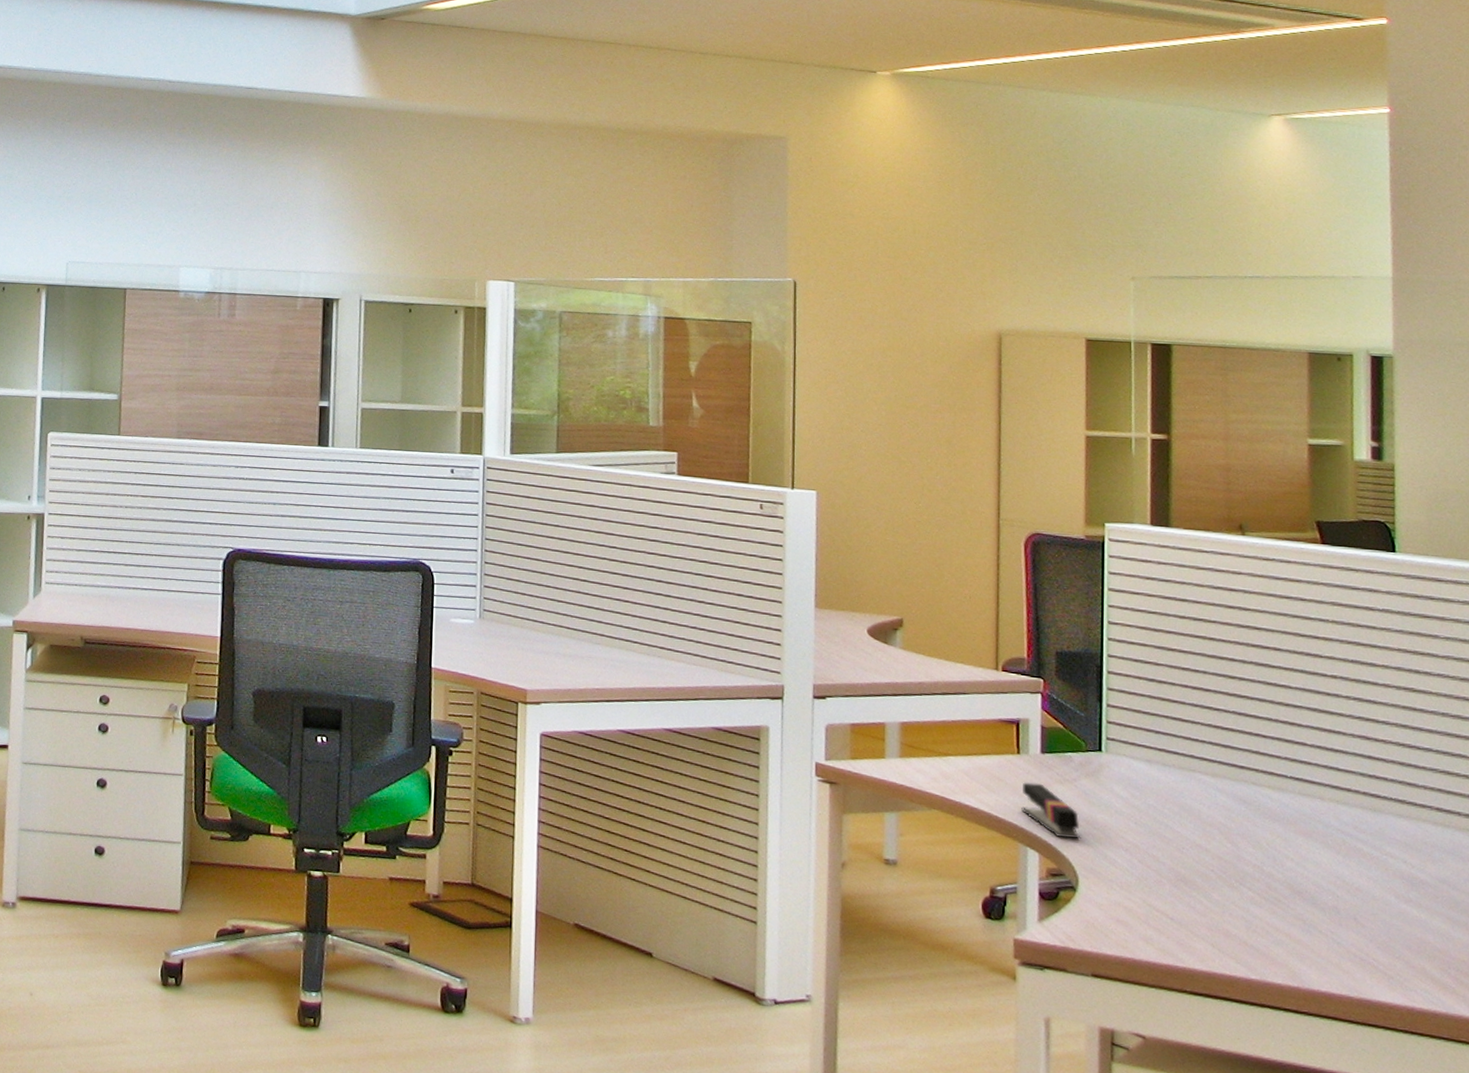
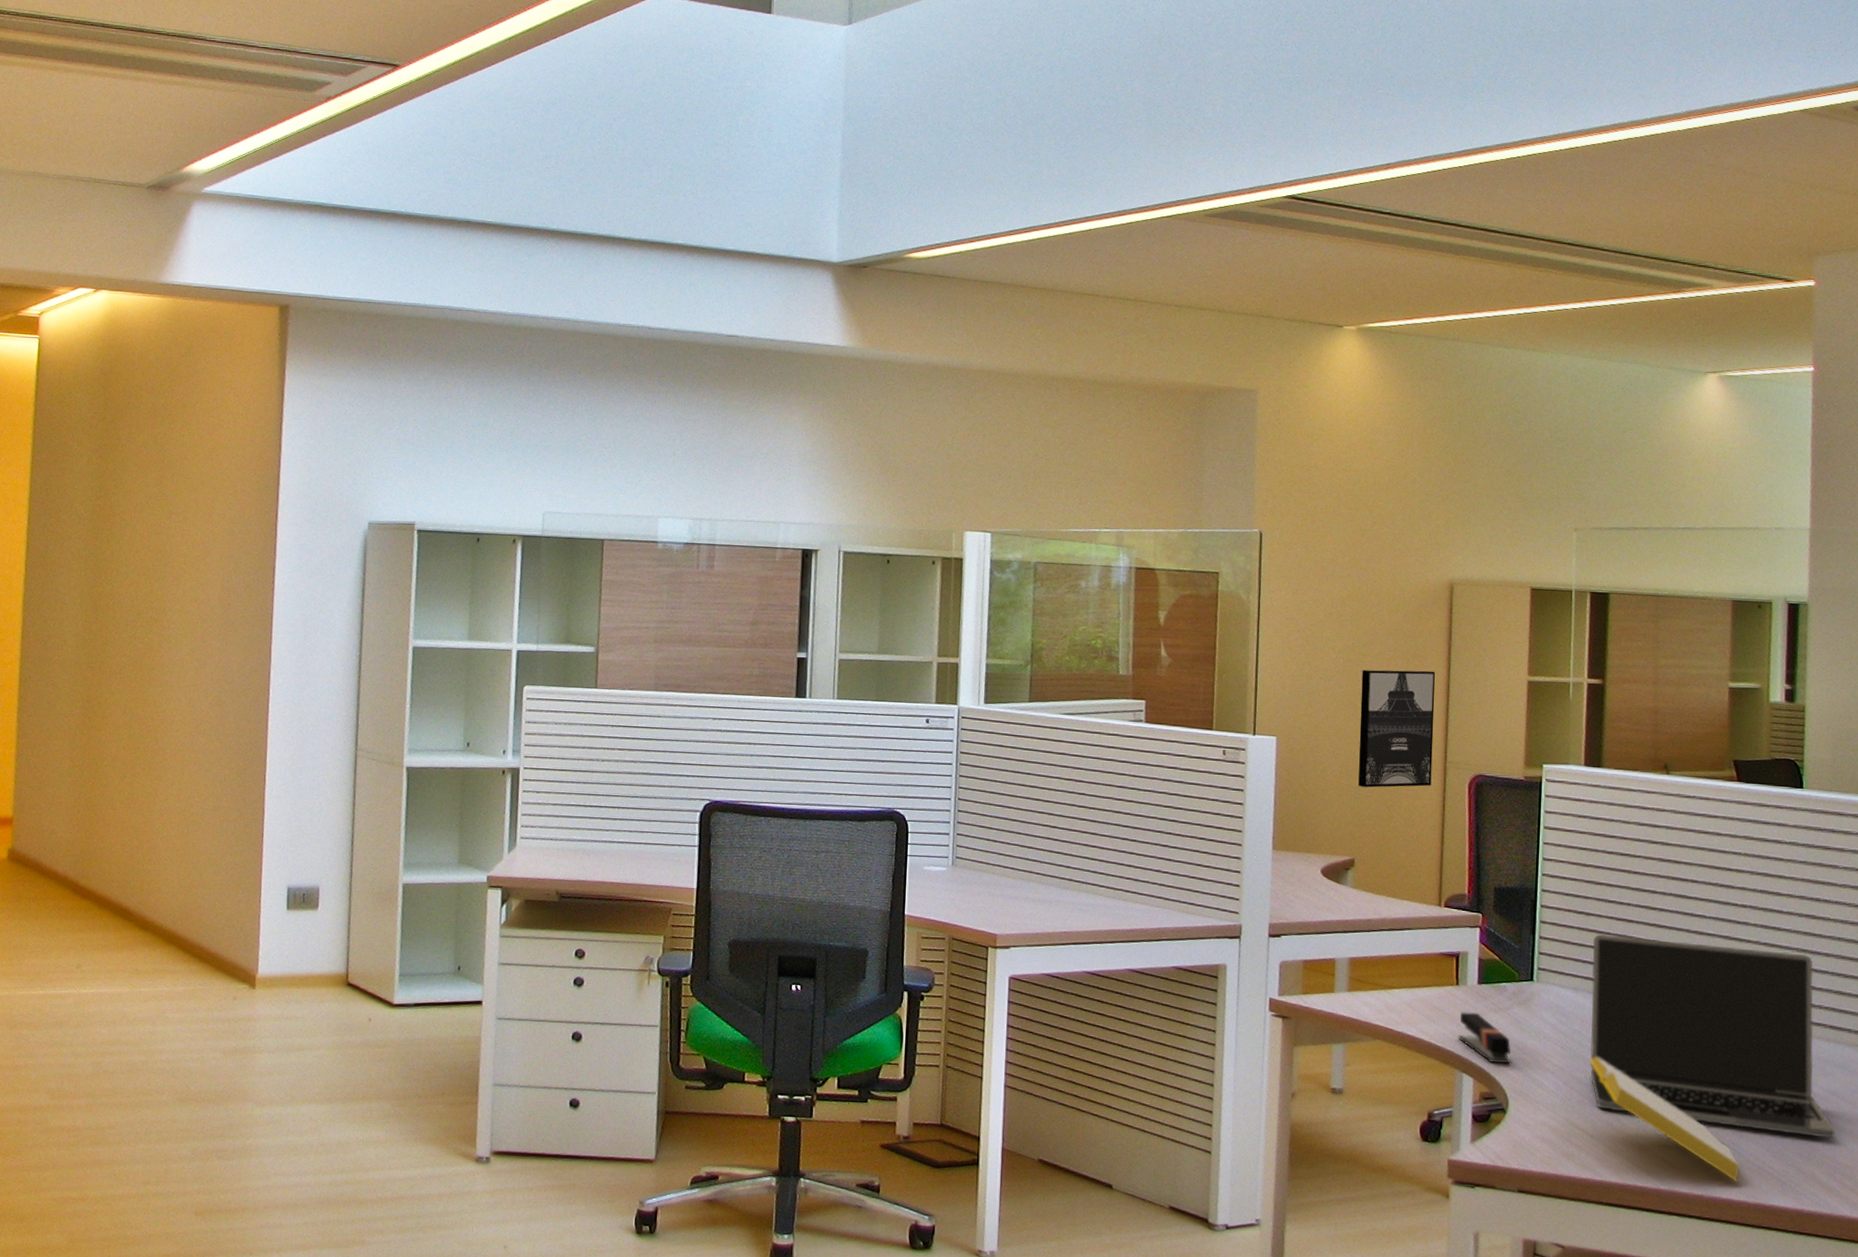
wall art: none [904,422,985,545] -> present [1358,669,1436,788]
laptop: none [1166,703,1448,931] -> present [1590,934,1836,1139]
notepad: none [1167,834,1340,975] -> present [1589,1056,1740,1183]

